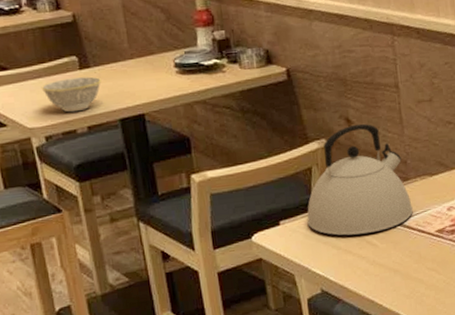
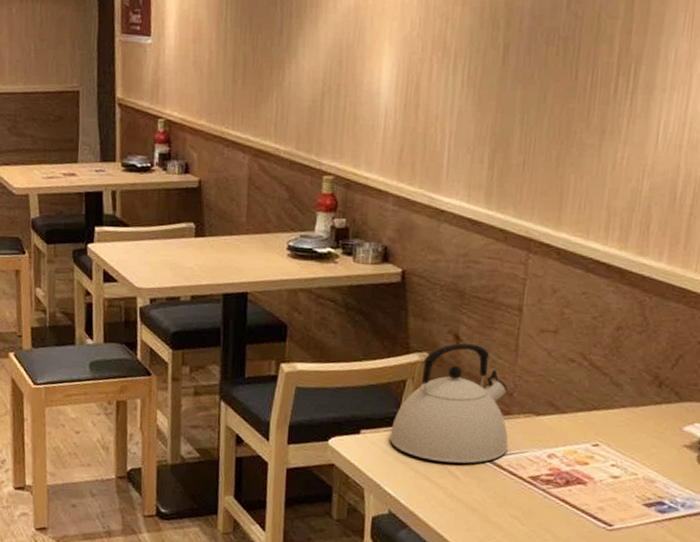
bowl: present [40,76,101,113] -> none [155,244,213,279]

